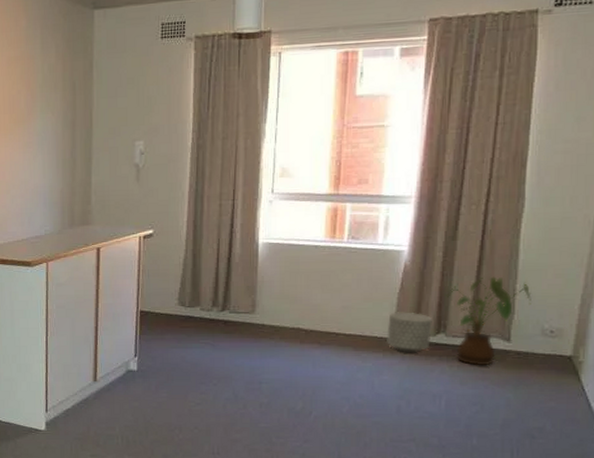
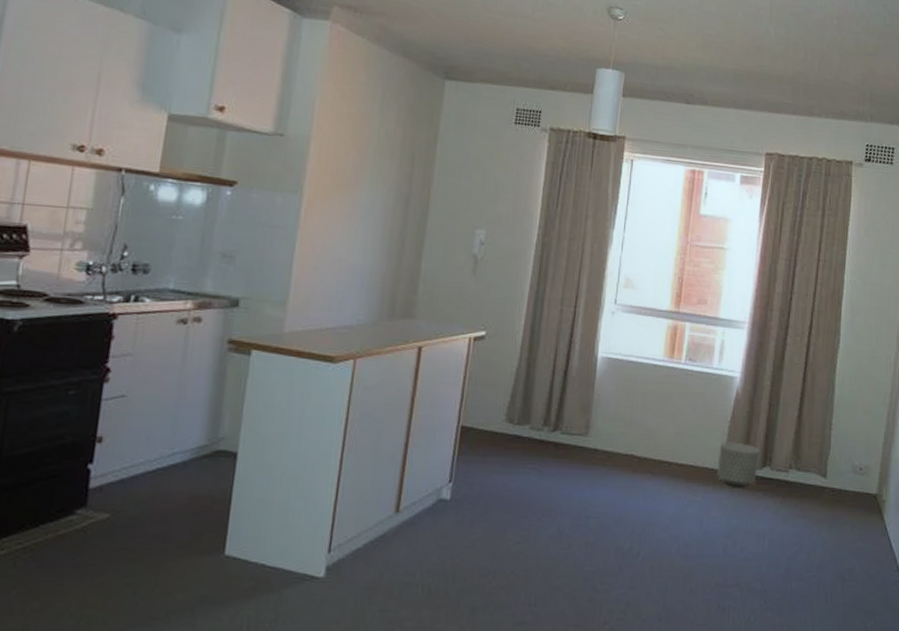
house plant: present [446,276,532,366] -> none [772,409,845,503]

